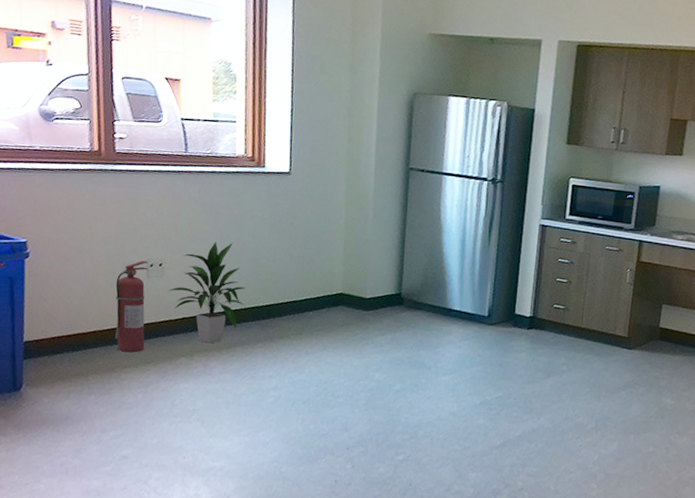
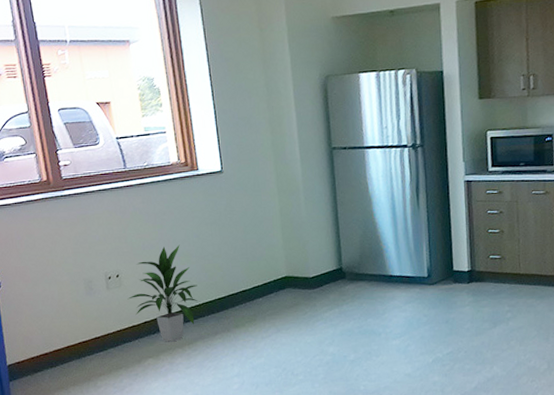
fire extinguisher: present [115,260,148,353] -> none [80,274,115,362]

